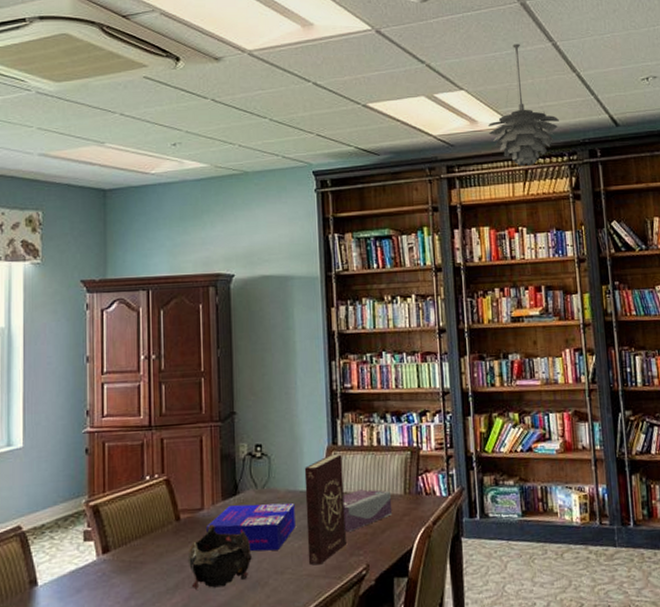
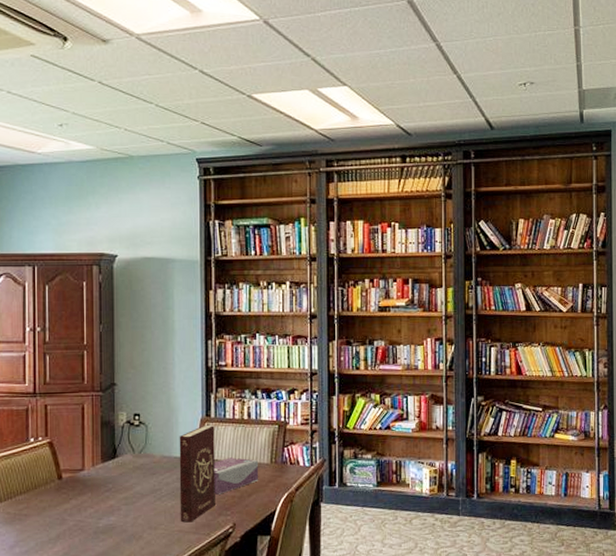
decorative bowl: present [187,525,252,591] -> none [68,484,128,542]
board game: present [207,503,296,552] -> none [87,467,169,509]
pendant light: present [487,43,559,166] -> none [368,42,437,163]

